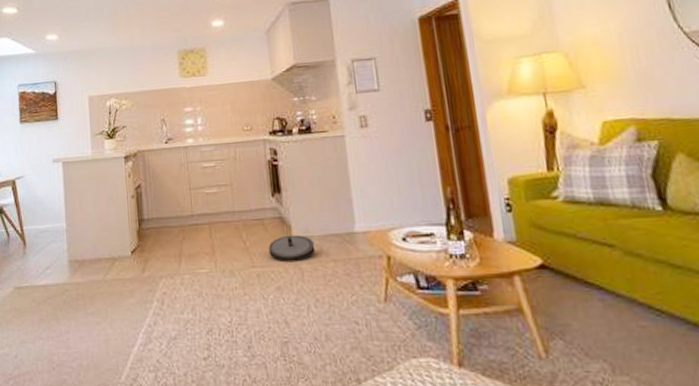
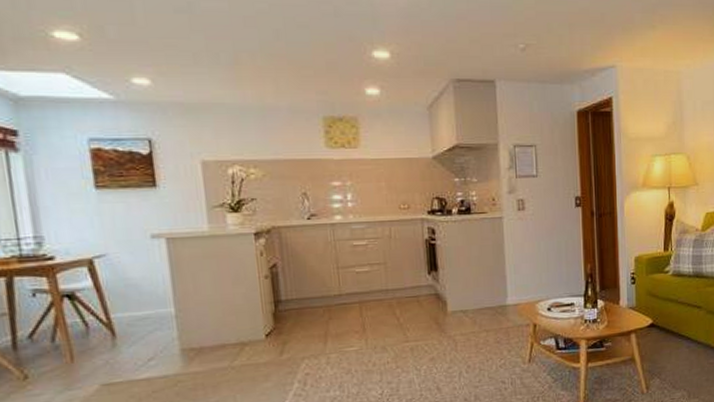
robot vacuum: present [268,234,316,261] -> none [423,309,469,335]

